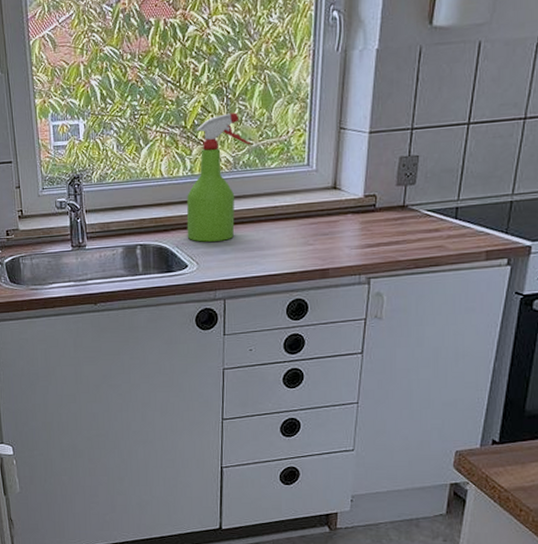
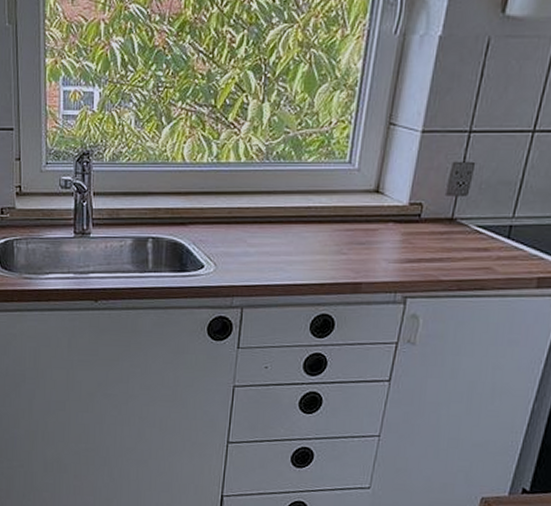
spray bottle: present [186,112,251,242] -> none [206,95,287,241]

